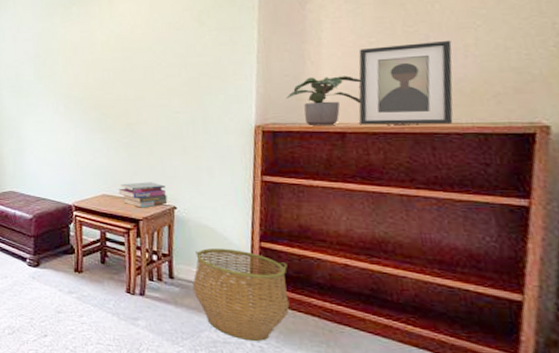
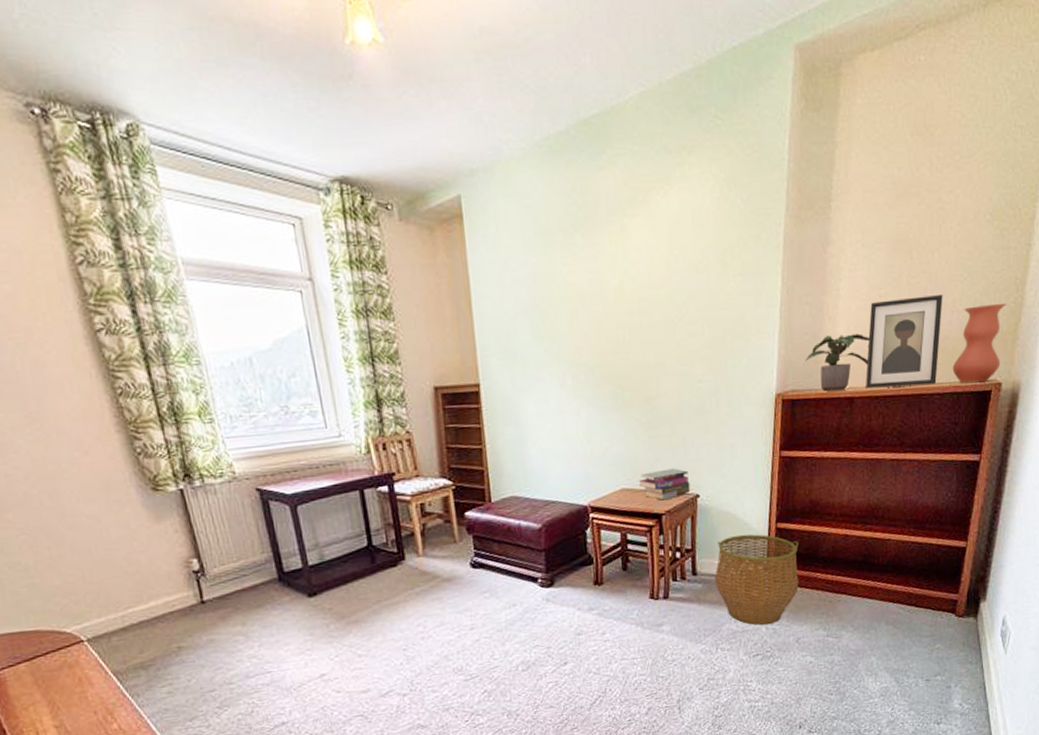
vase: none [473,47,546,125] -> present [952,303,1007,384]

